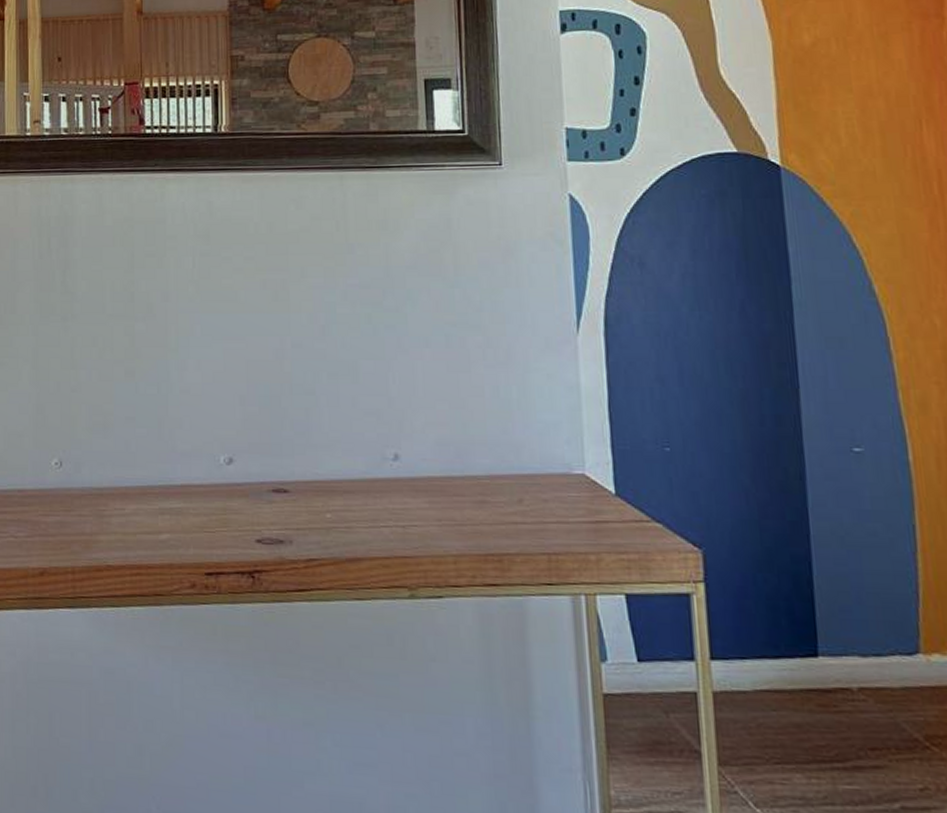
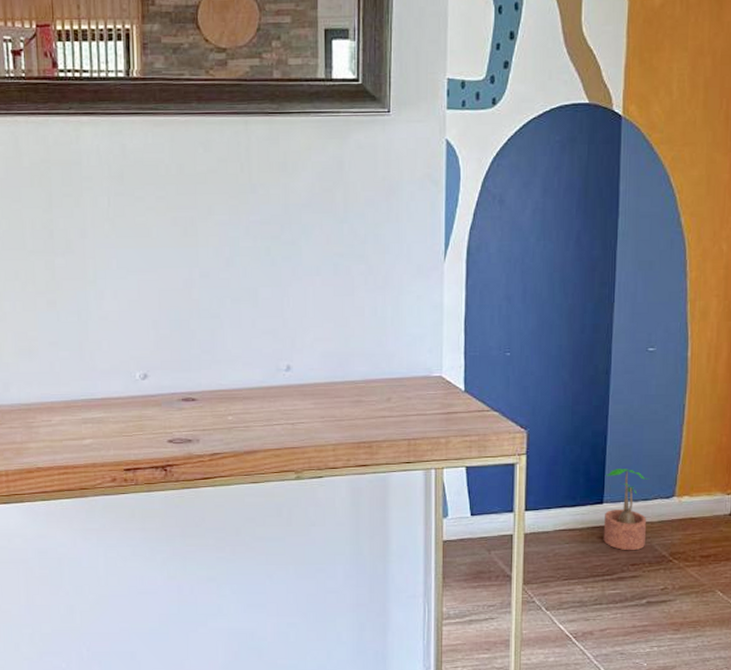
potted plant: none [815,609,887,729] -> present [603,469,650,551]

